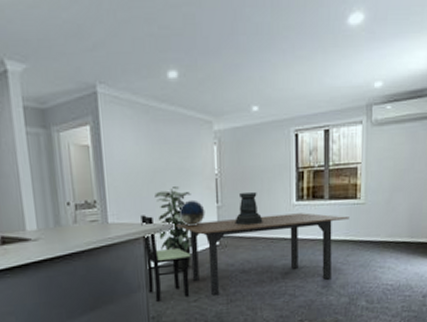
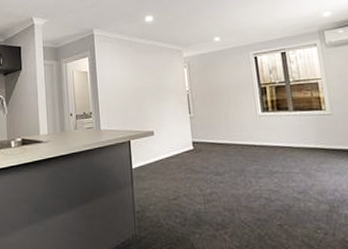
dining chair: present [141,215,191,302] -> none [126,124,170,197]
indoor plant: present [154,185,192,269] -> none [137,100,170,170]
dining table: present [176,213,350,296] -> none [155,122,317,195]
decorative globe: present [178,199,205,227] -> none [157,111,180,134]
pedestal: present [235,192,263,226] -> none [206,105,233,134]

